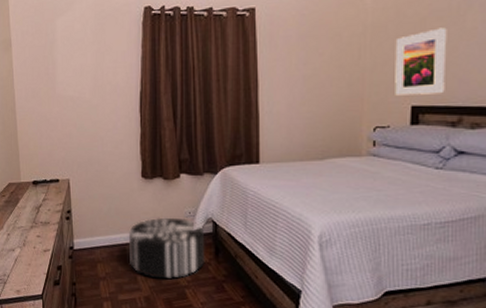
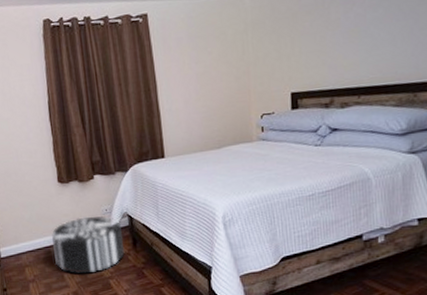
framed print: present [395,27,447,96] -> none [273,20,318,85]

